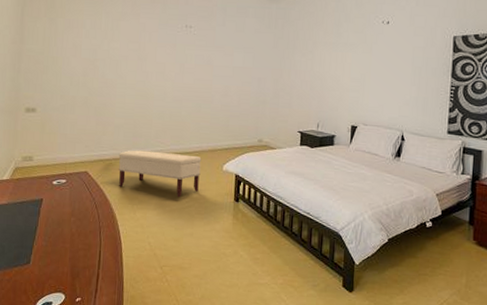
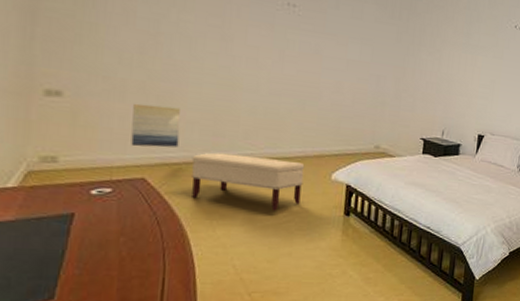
wall art: none [78,114,111,147] -> present [131,103,181,148]

